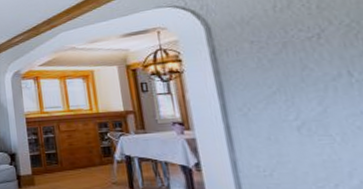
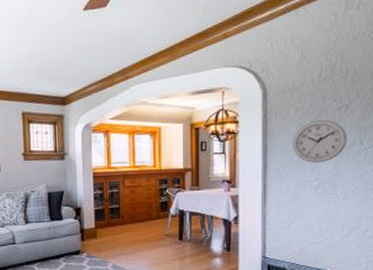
wall clock: none [253,51,330,101] -> present [292,119,348,164]

